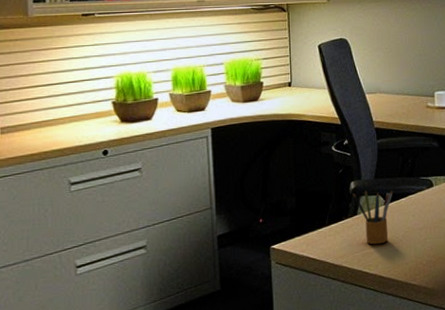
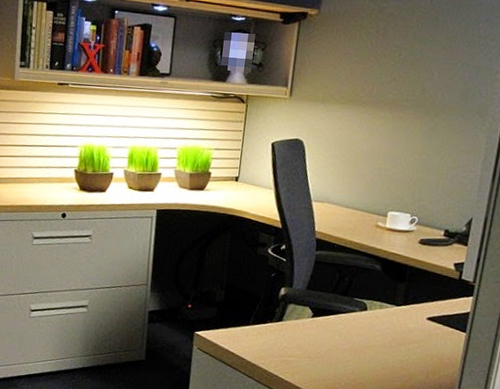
pencil box: present [352,189,393,245] -> none [281,298,324,355]

